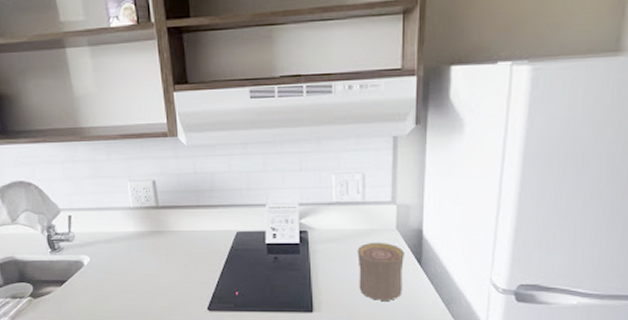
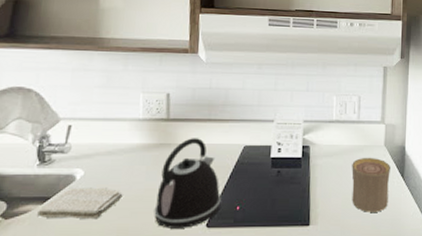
washcloth: none [58,272,127,301] -> present [37,187,123,220]
kettle: none [157,225,219,311] -> present [154,138,221,228]

